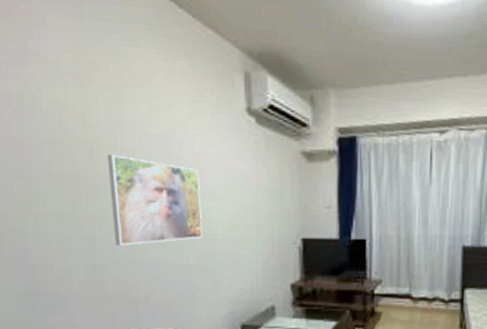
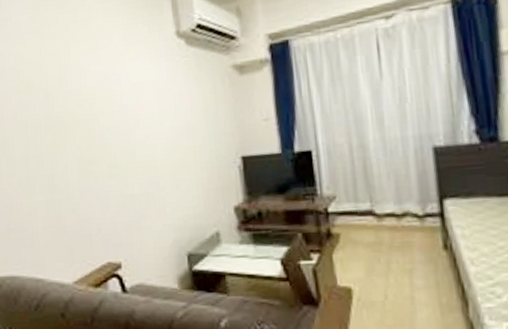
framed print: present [107,154,203,246] -> none [60,95,145,180]

